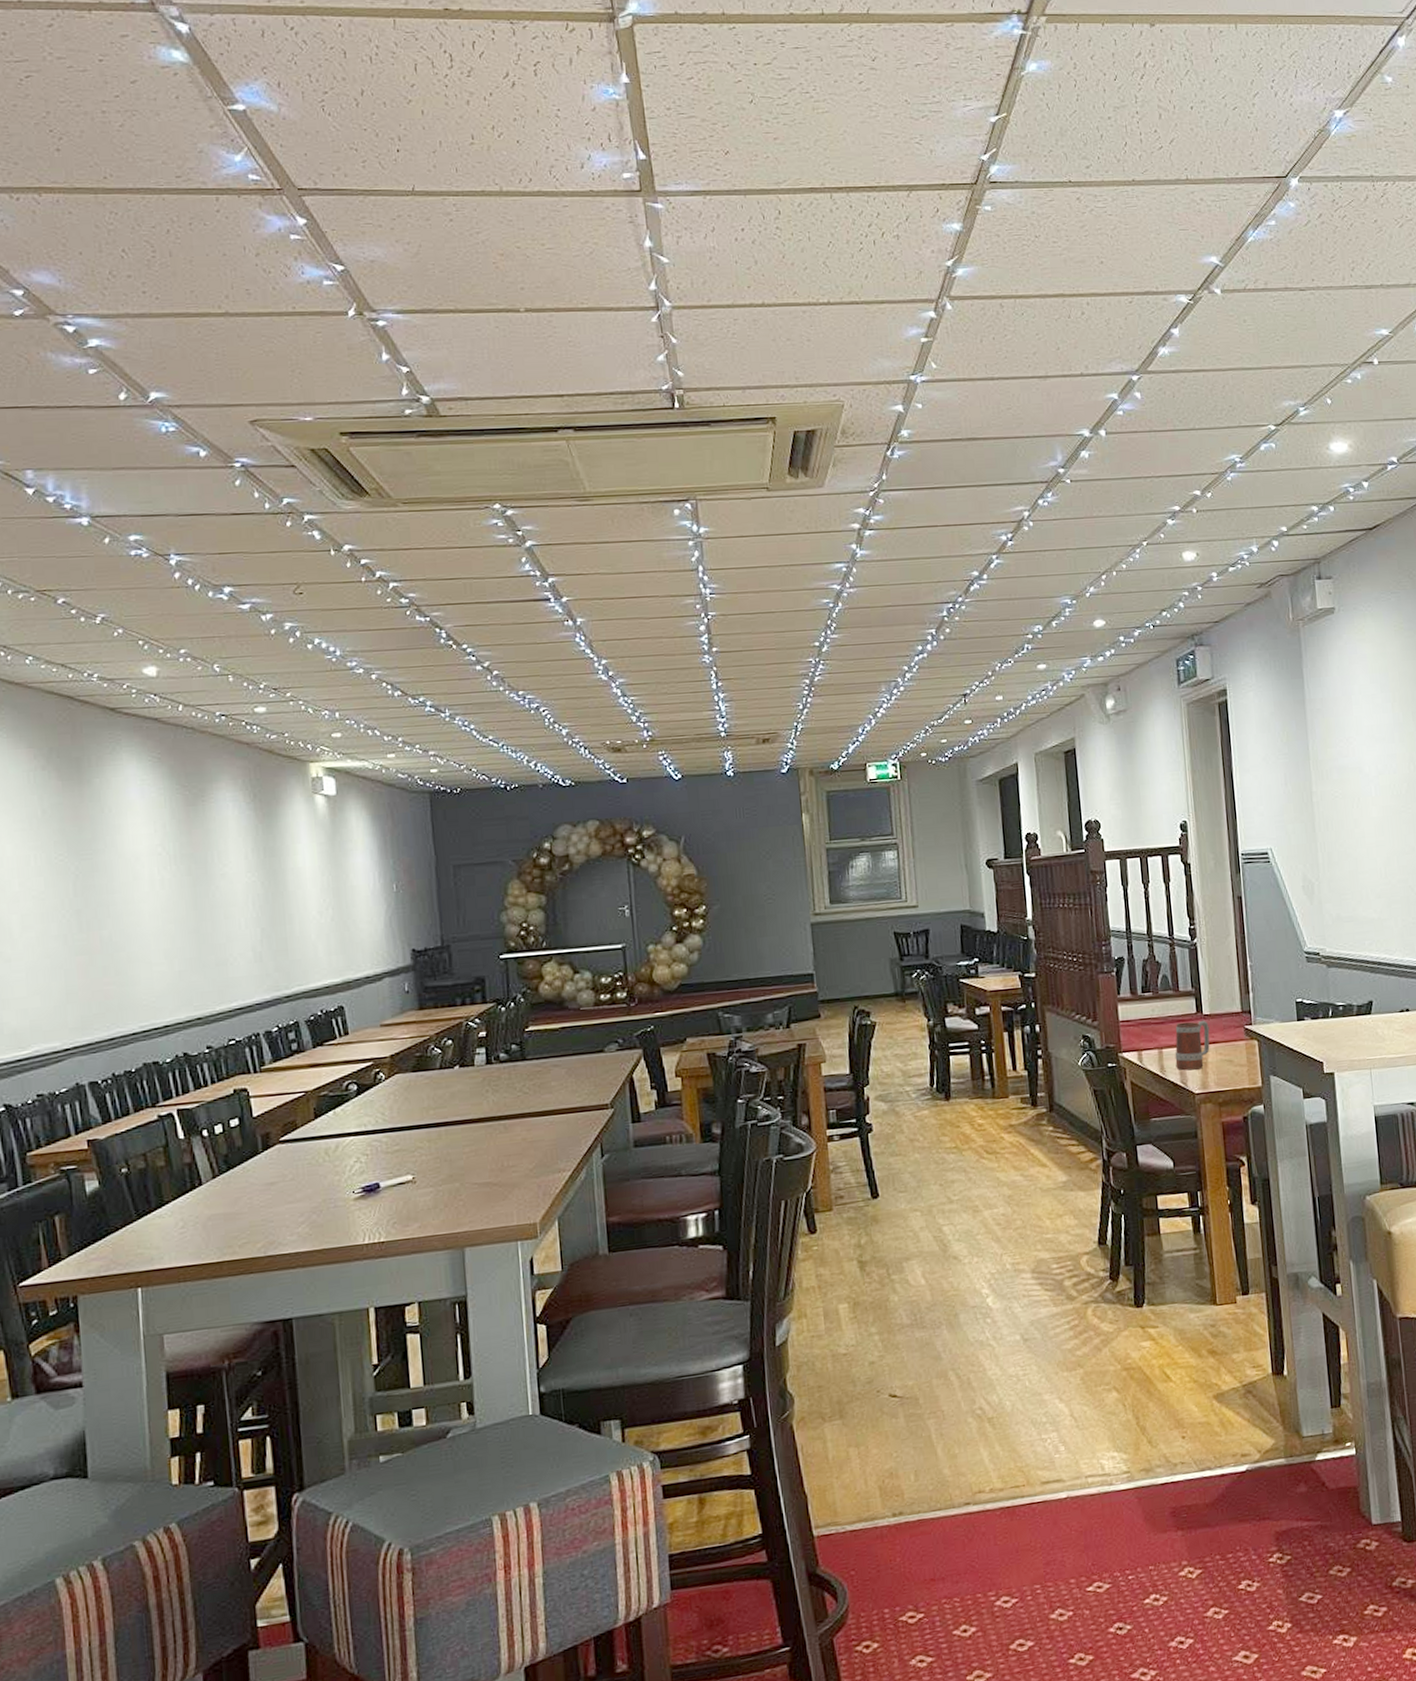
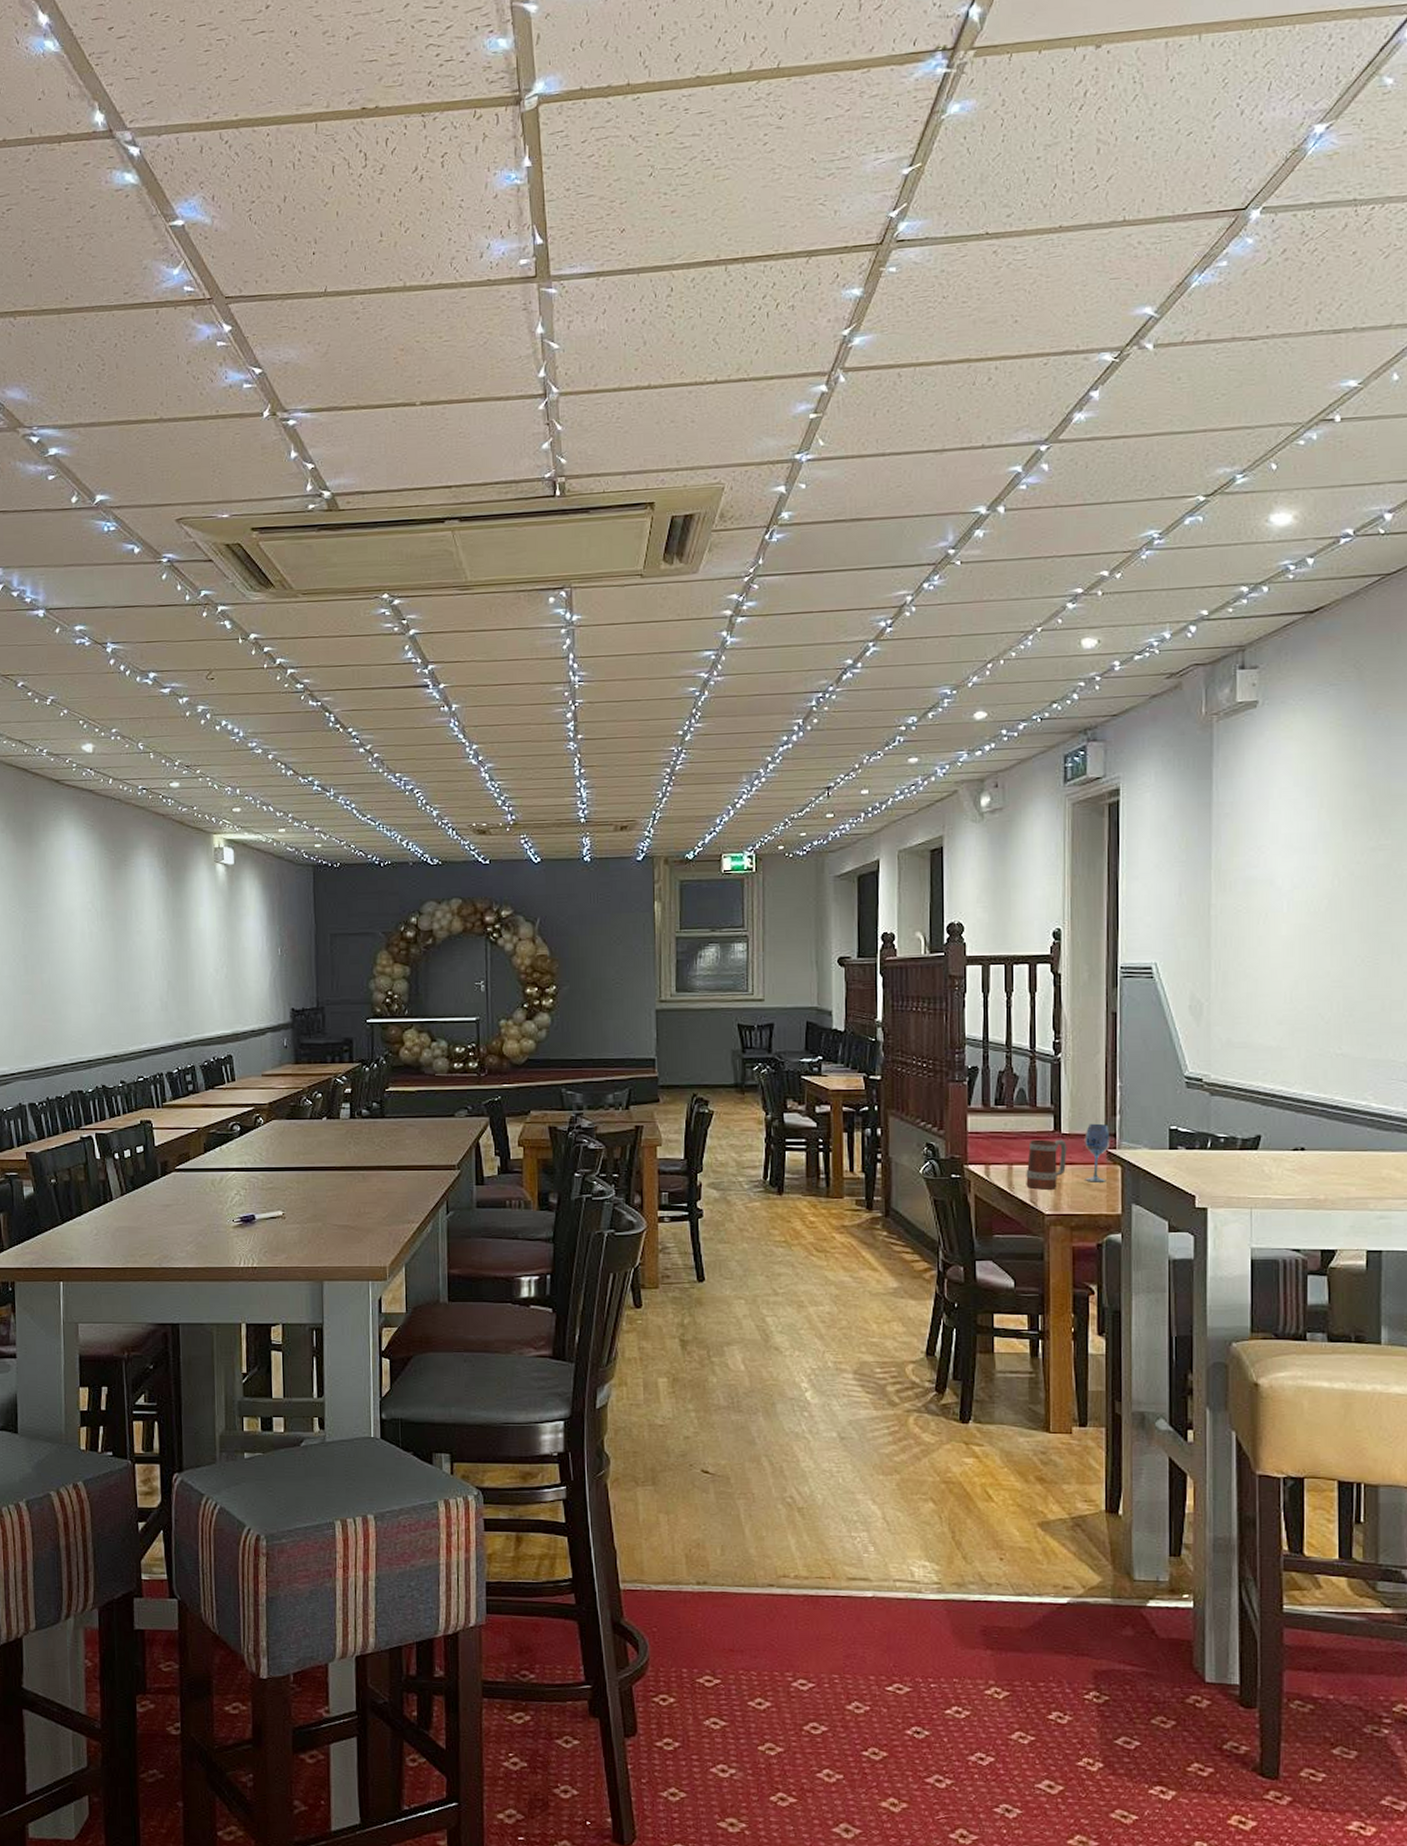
wineglass: none [1224,1002,1247,1059] -> present [1084,1123,1111,1182]

